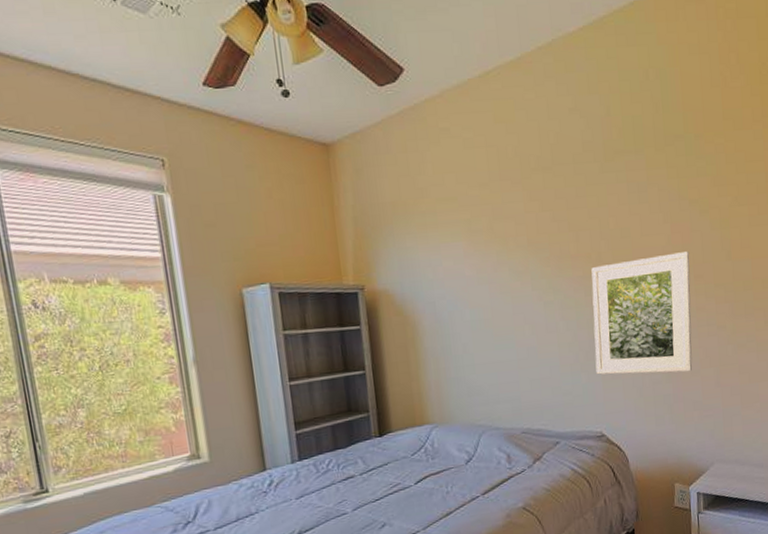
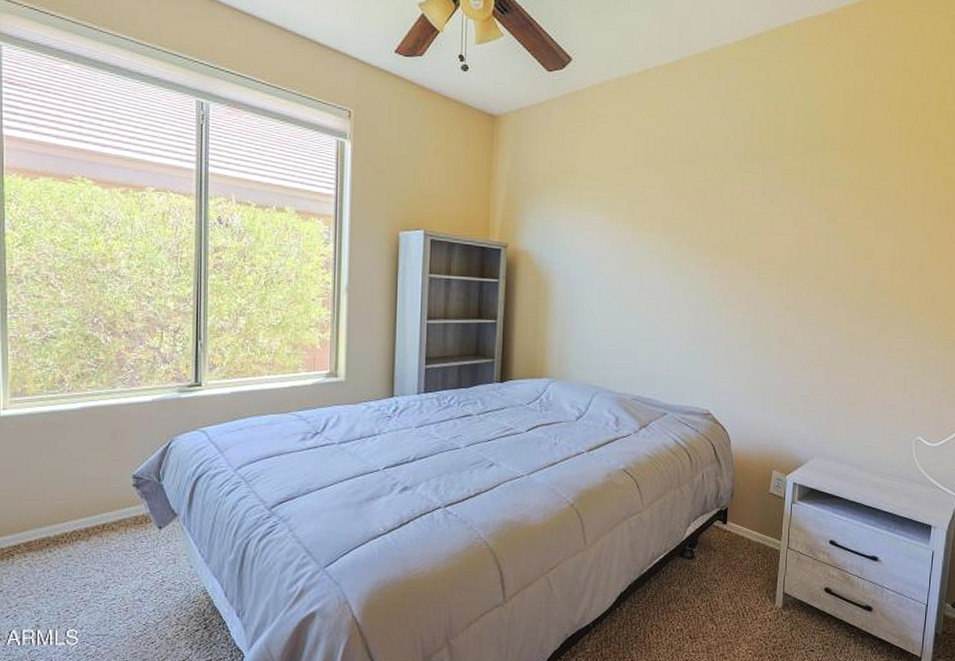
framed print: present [591,252,693,375] -> none [710,253,814,367]

